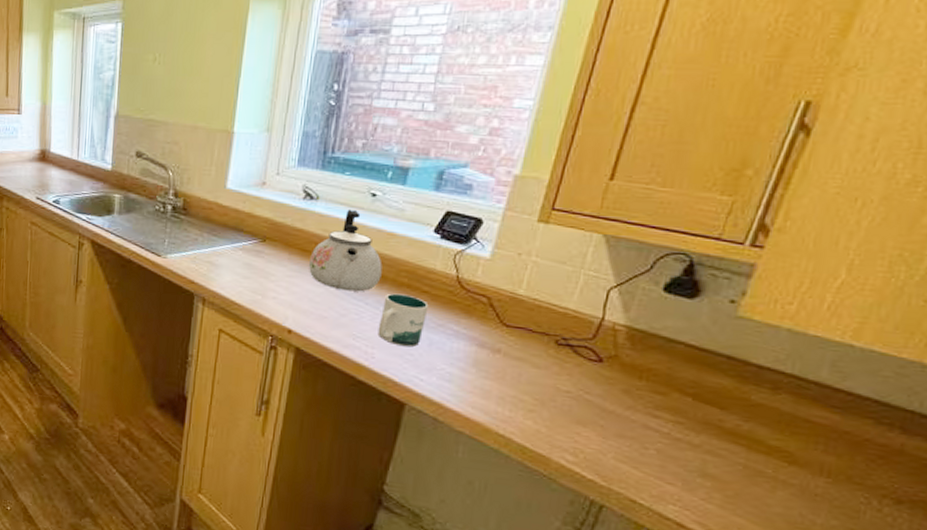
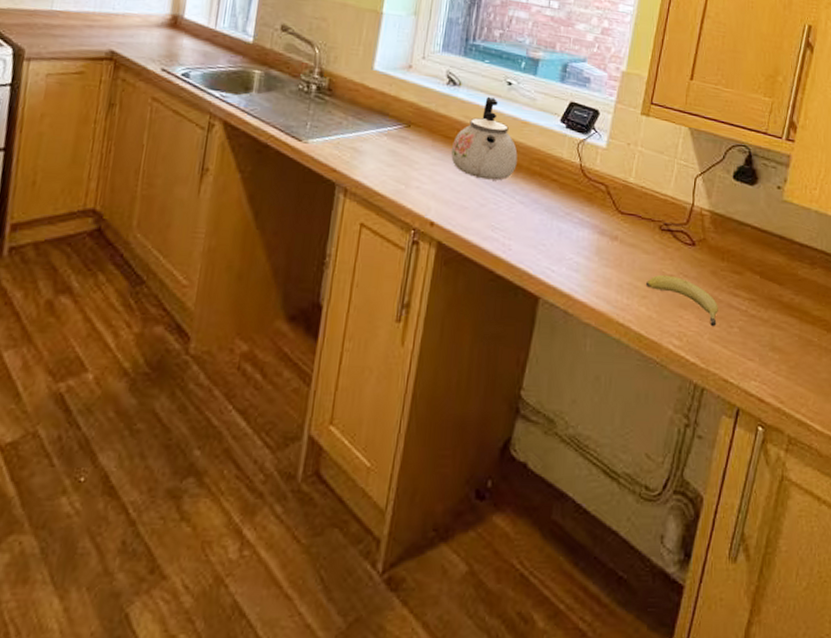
mug: present [377,293,429,347] -> none [514,182,558,237]
fruit: none [533,390,630,447] -> present [645,274,718,327]

